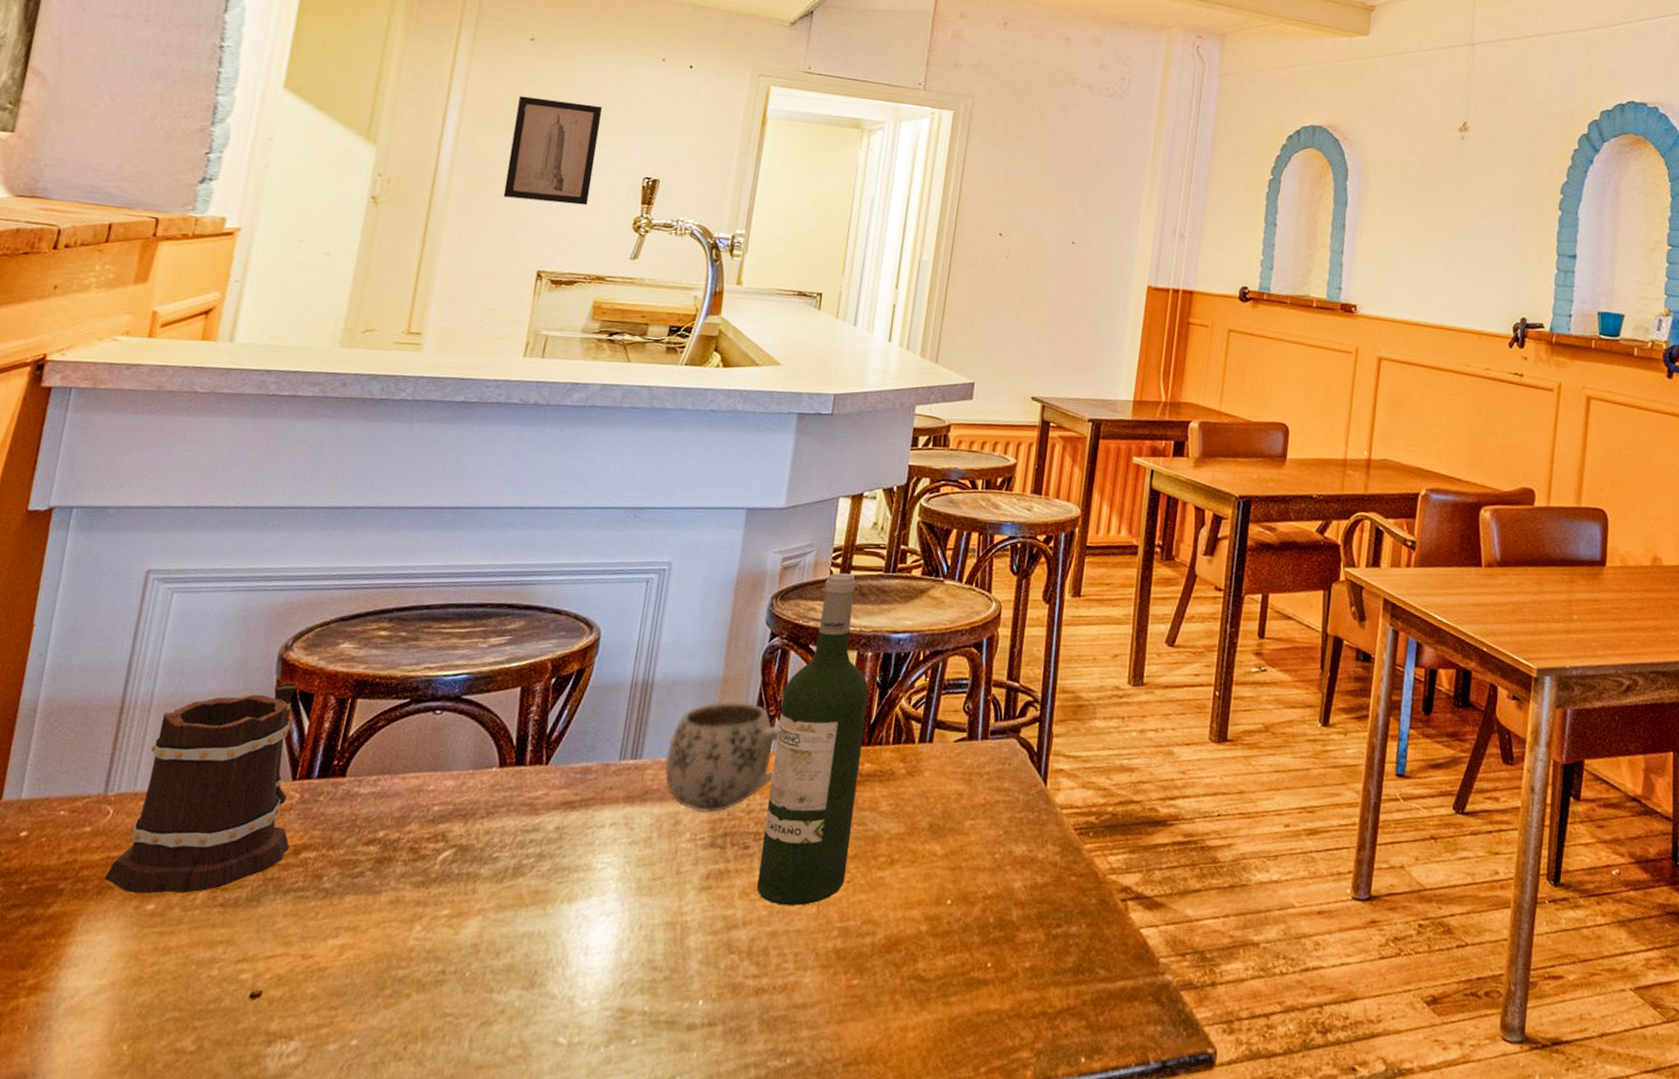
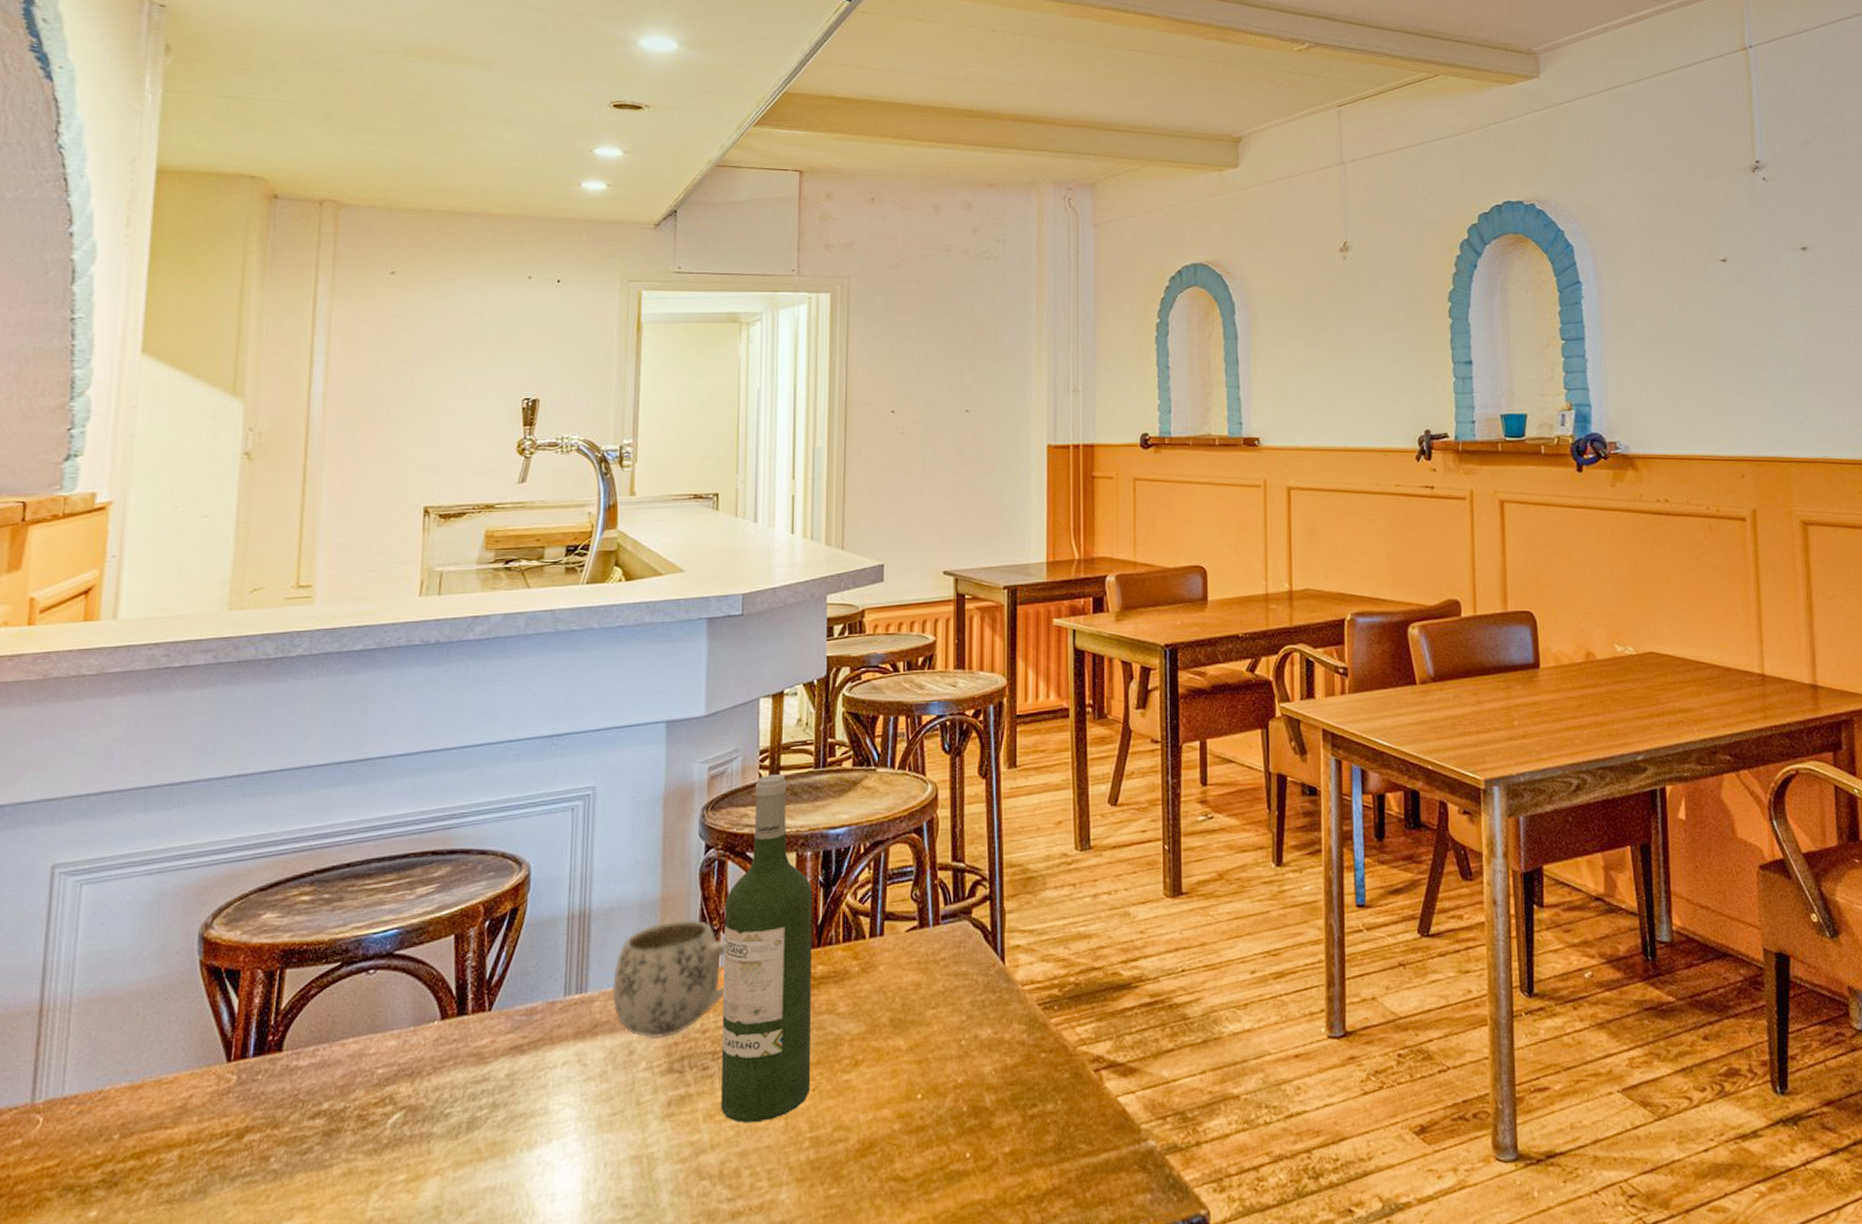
beer mug: present [104,681,298,894] -> none [41,960,232,1202]
wall art: present [503,96,603,205] -> none [380,331,473,436]

